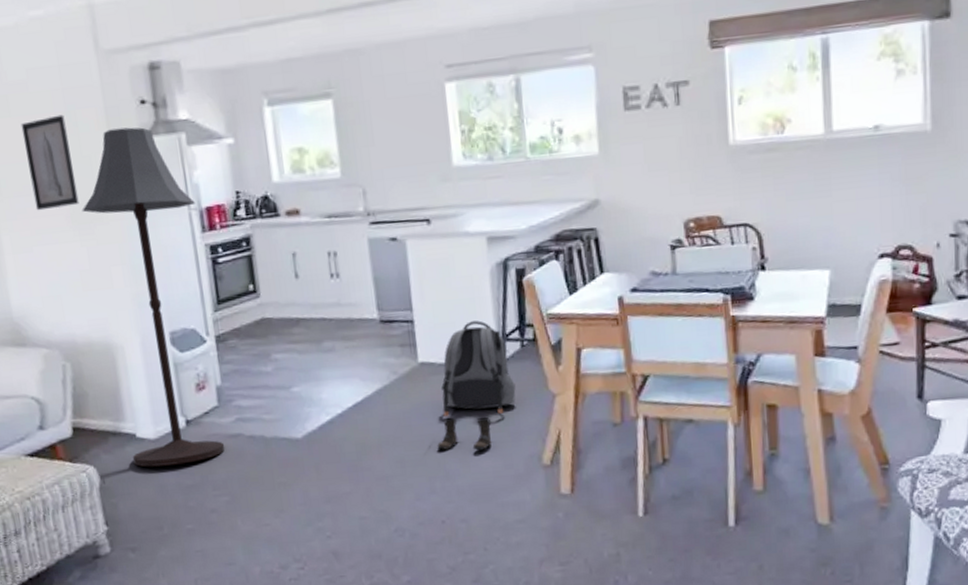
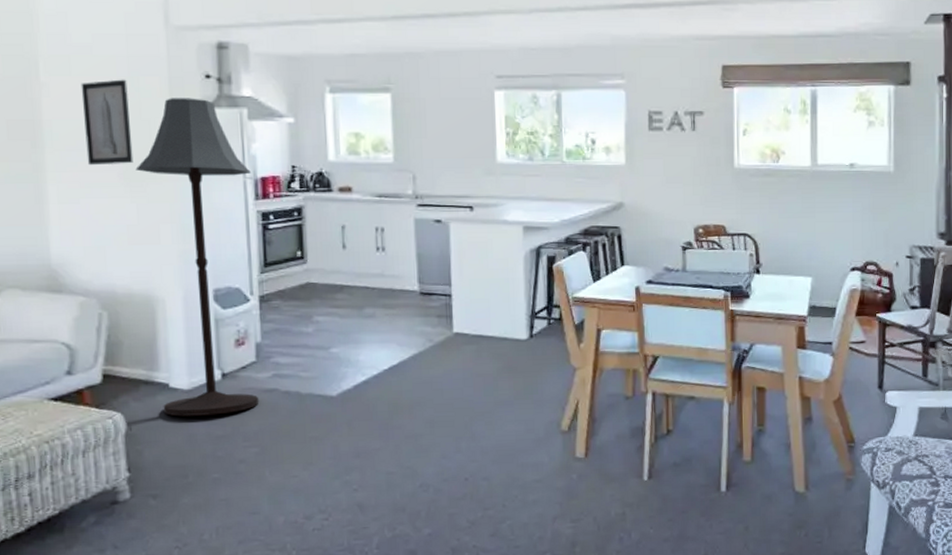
boots: present [437,416,492,451] -> none [465,383,517,415]
backpack: present [440,320,516,417] -> none [472,299,541,384]

